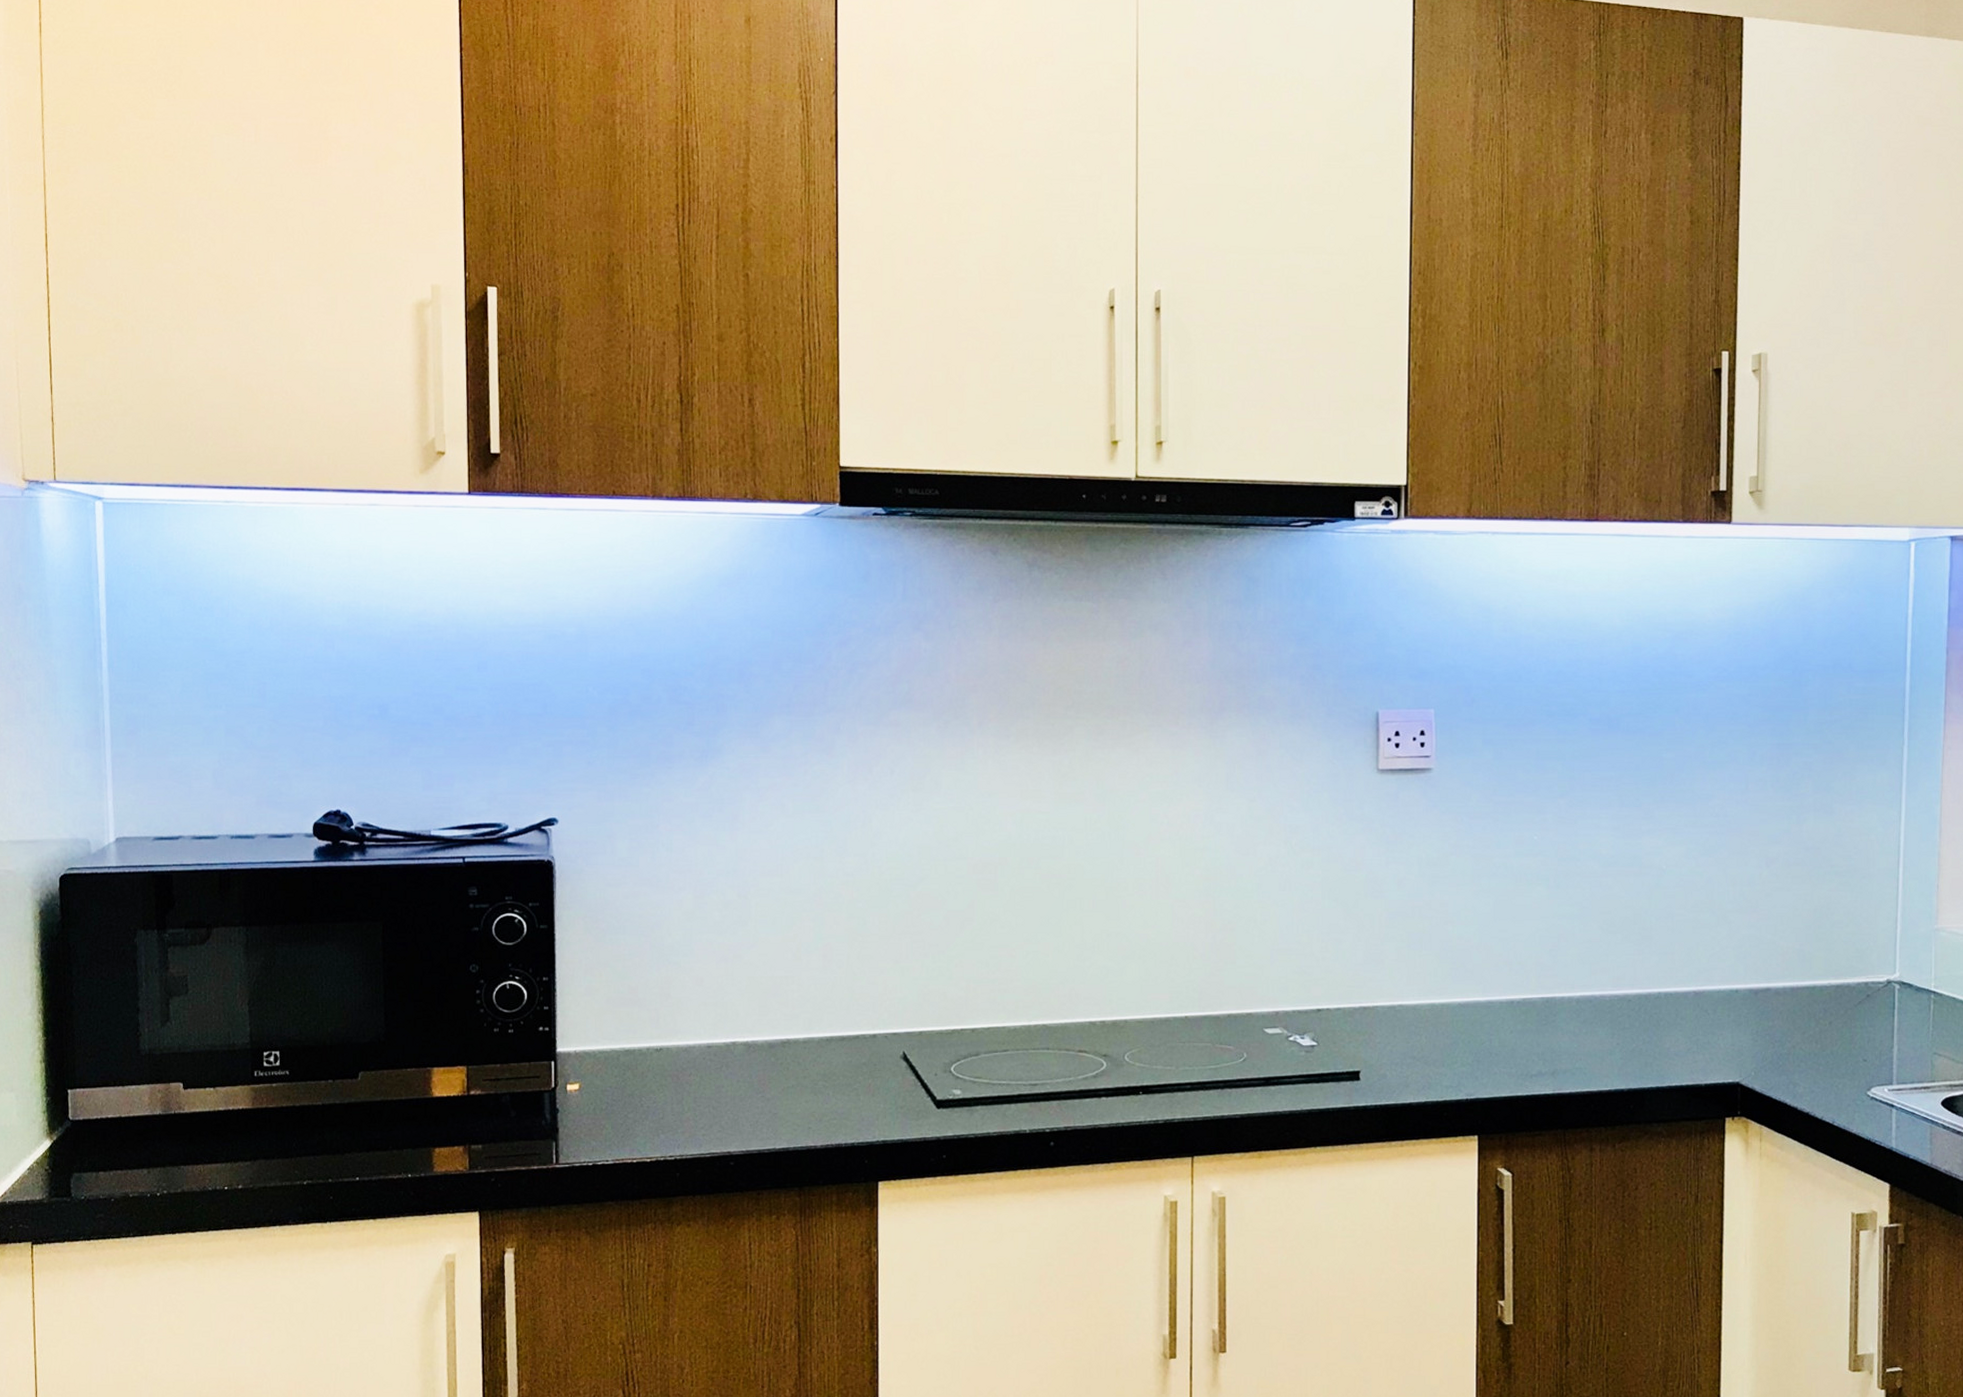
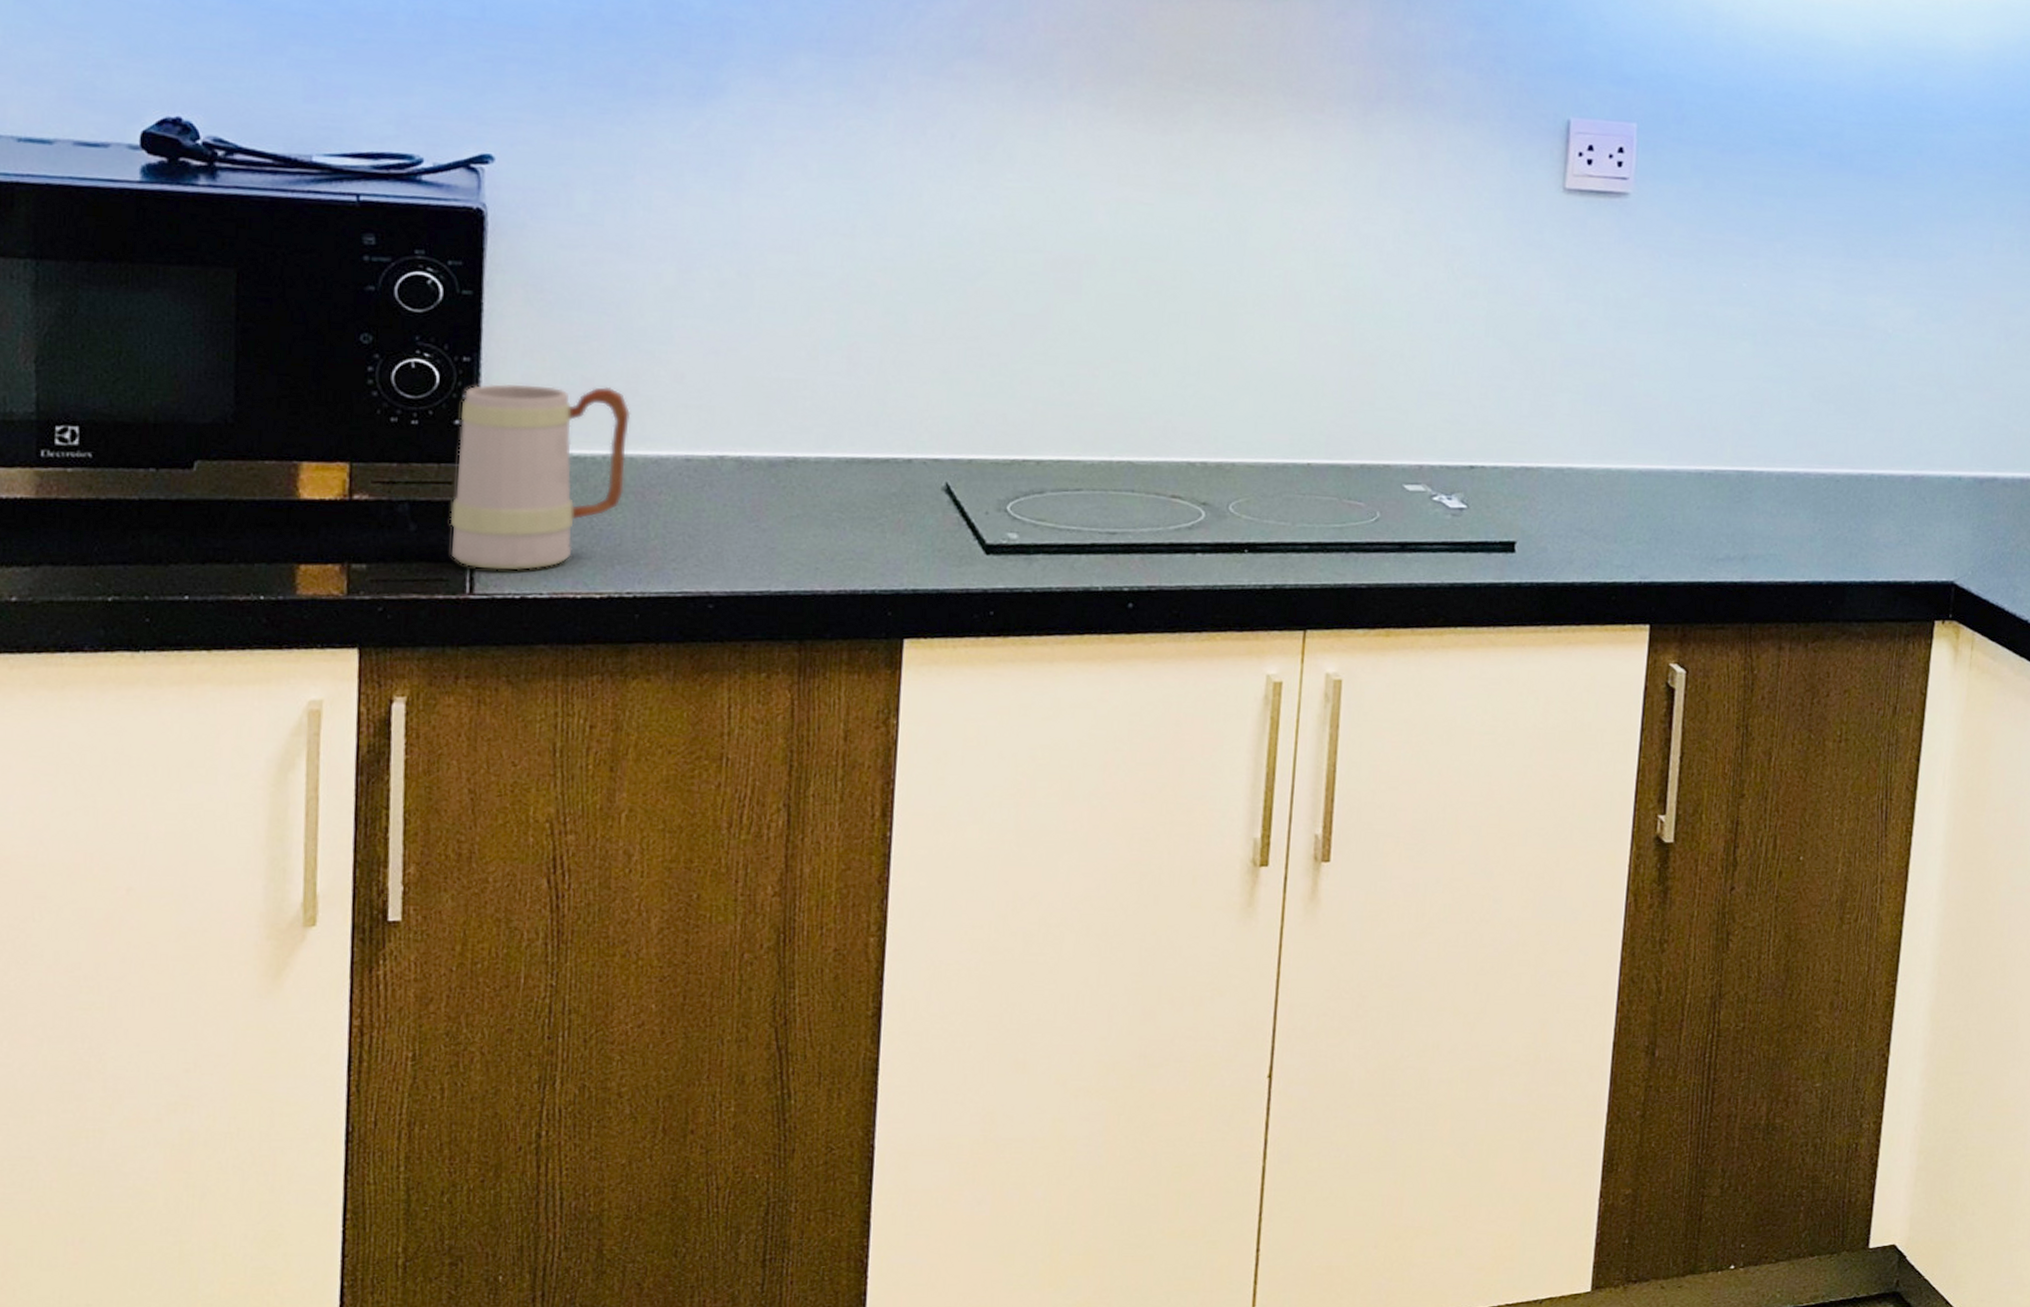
mug: none [539,992,666,1143] -> present [450,384,631,571]

